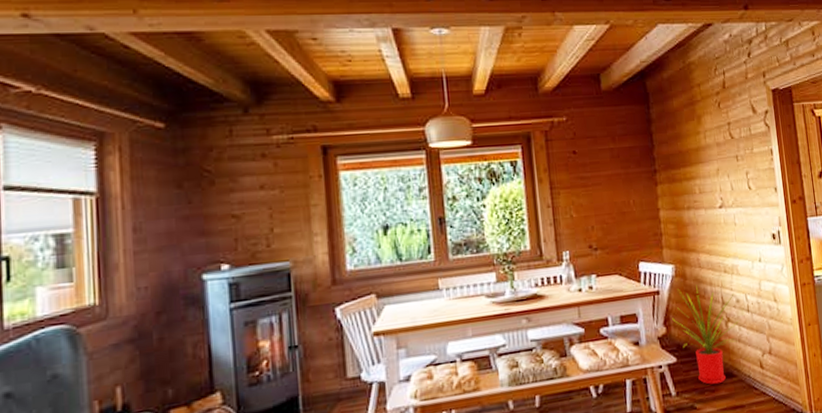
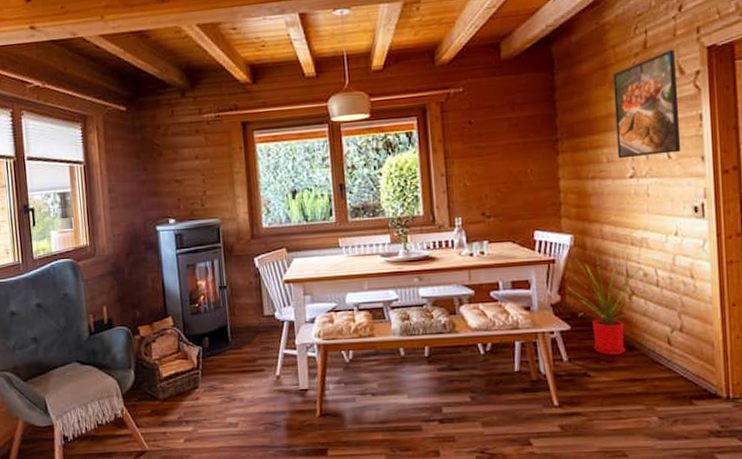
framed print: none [699,90,759,190] -> present [613,49,681,159]

